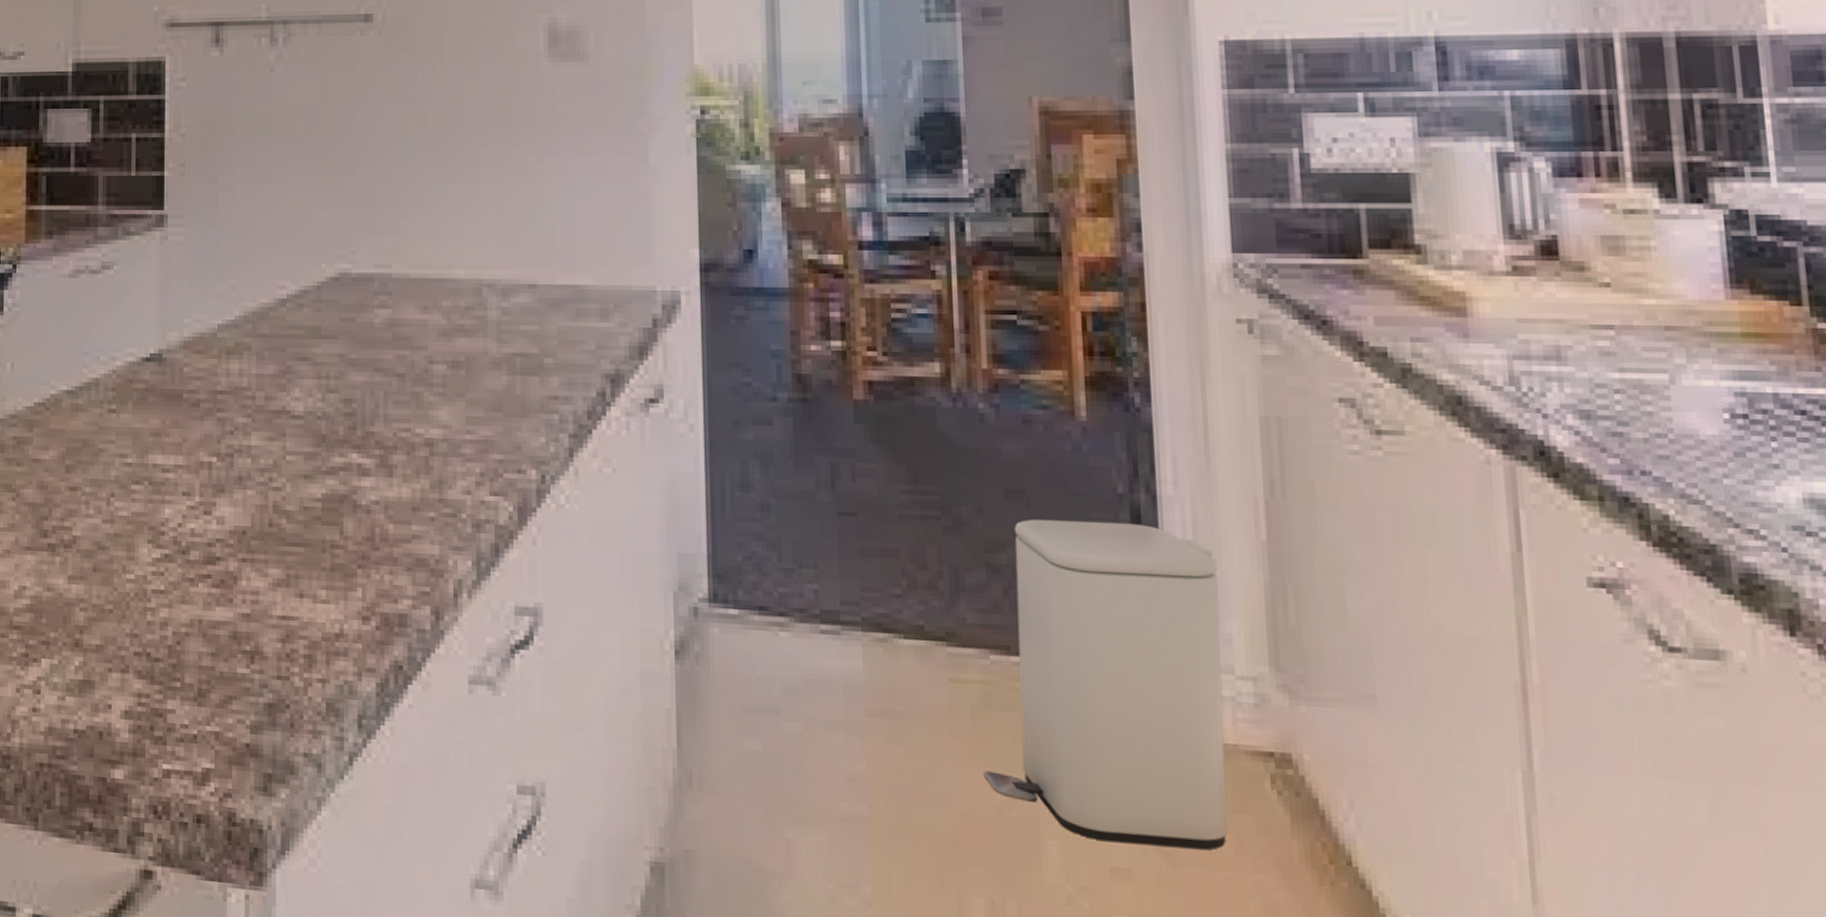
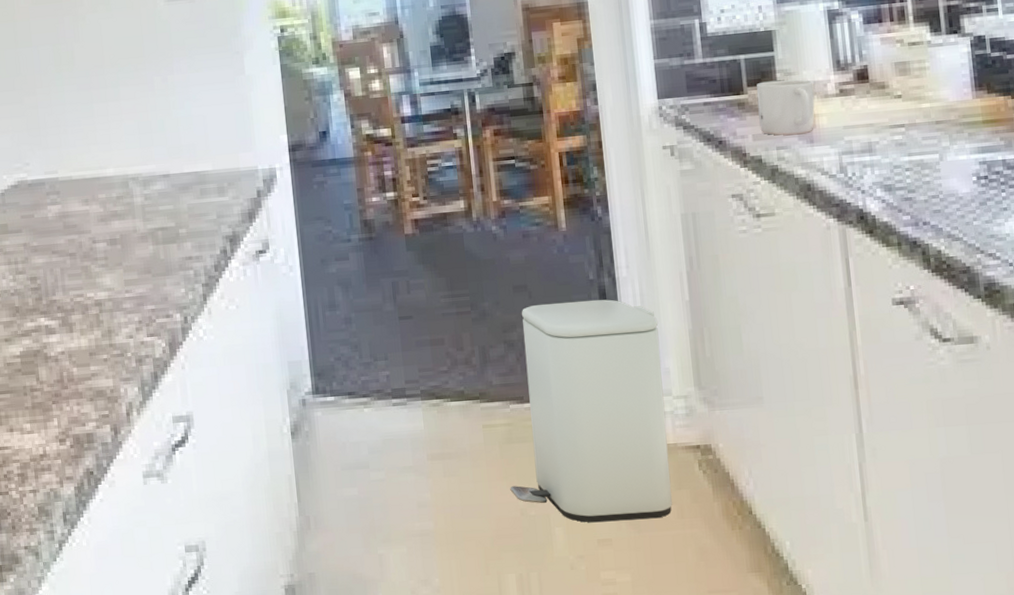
mug: none [1382,244,1474,324] -> present [756,79,815,135]

